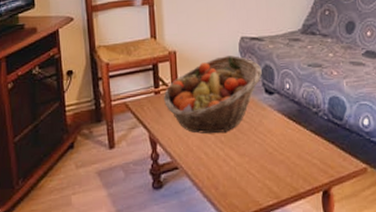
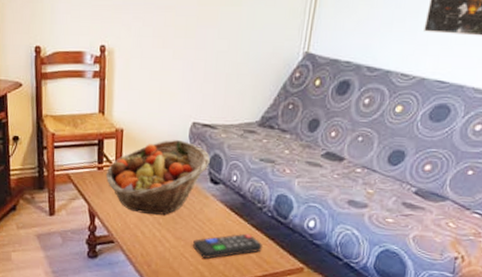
remote control: none [257,140,326,172] -> present [193,233,263,259]

